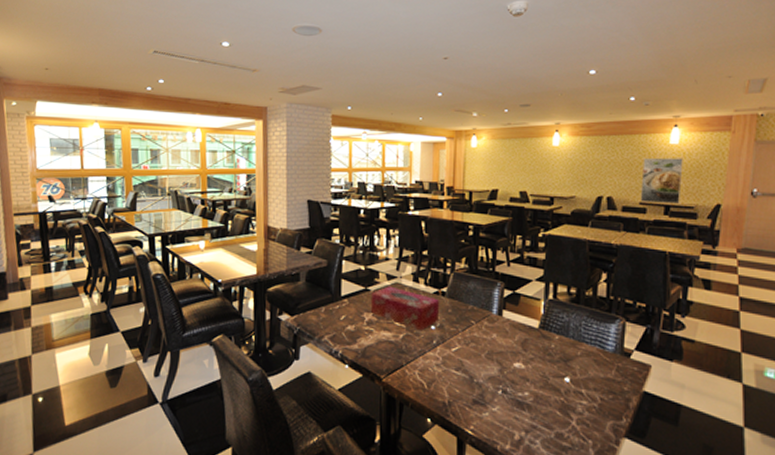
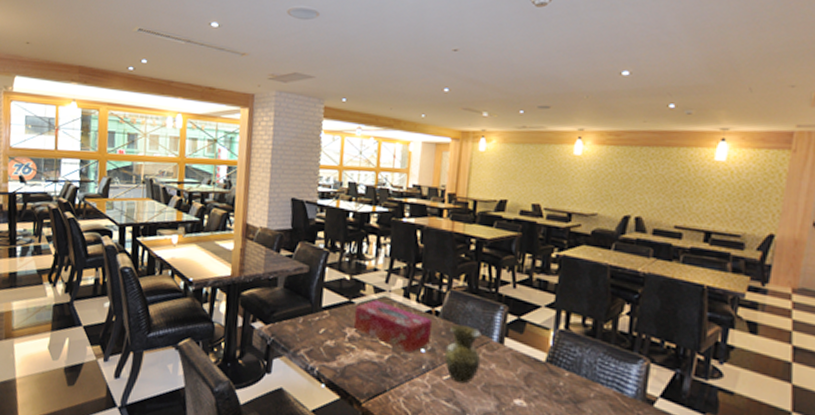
vase: none [452,302,484,354] -> present [444,324,482,384]
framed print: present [640,157,683,205] -> none [675,175,730,232]

